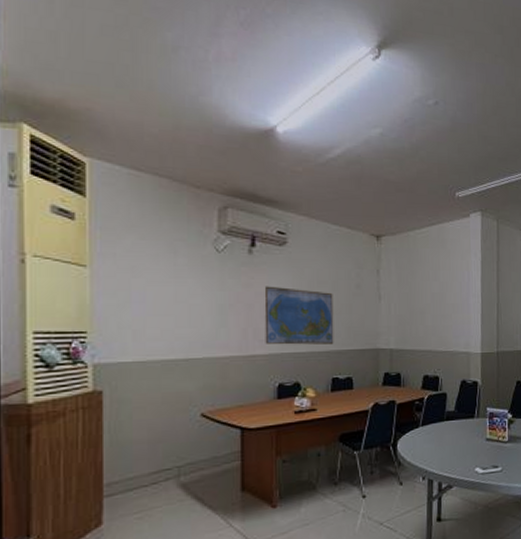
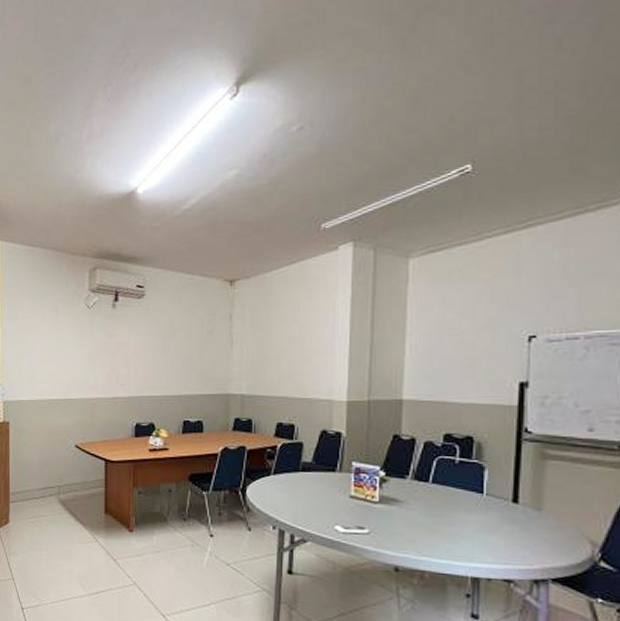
world map: present [264,286,334,345] -> none [125,335,186,389]

